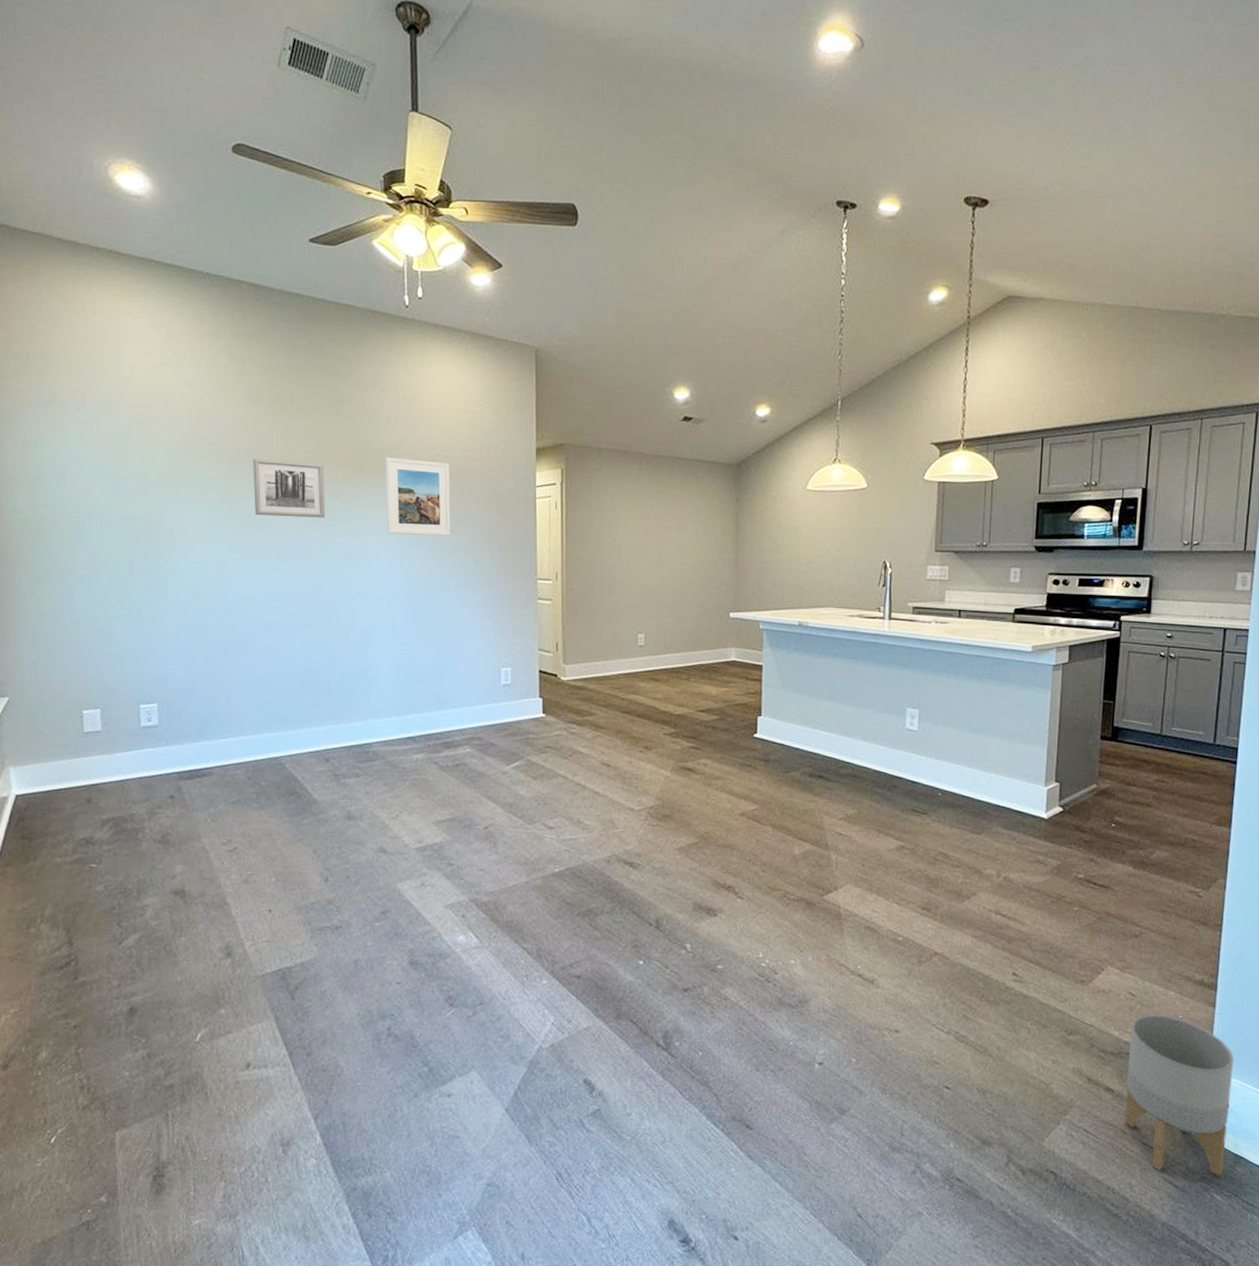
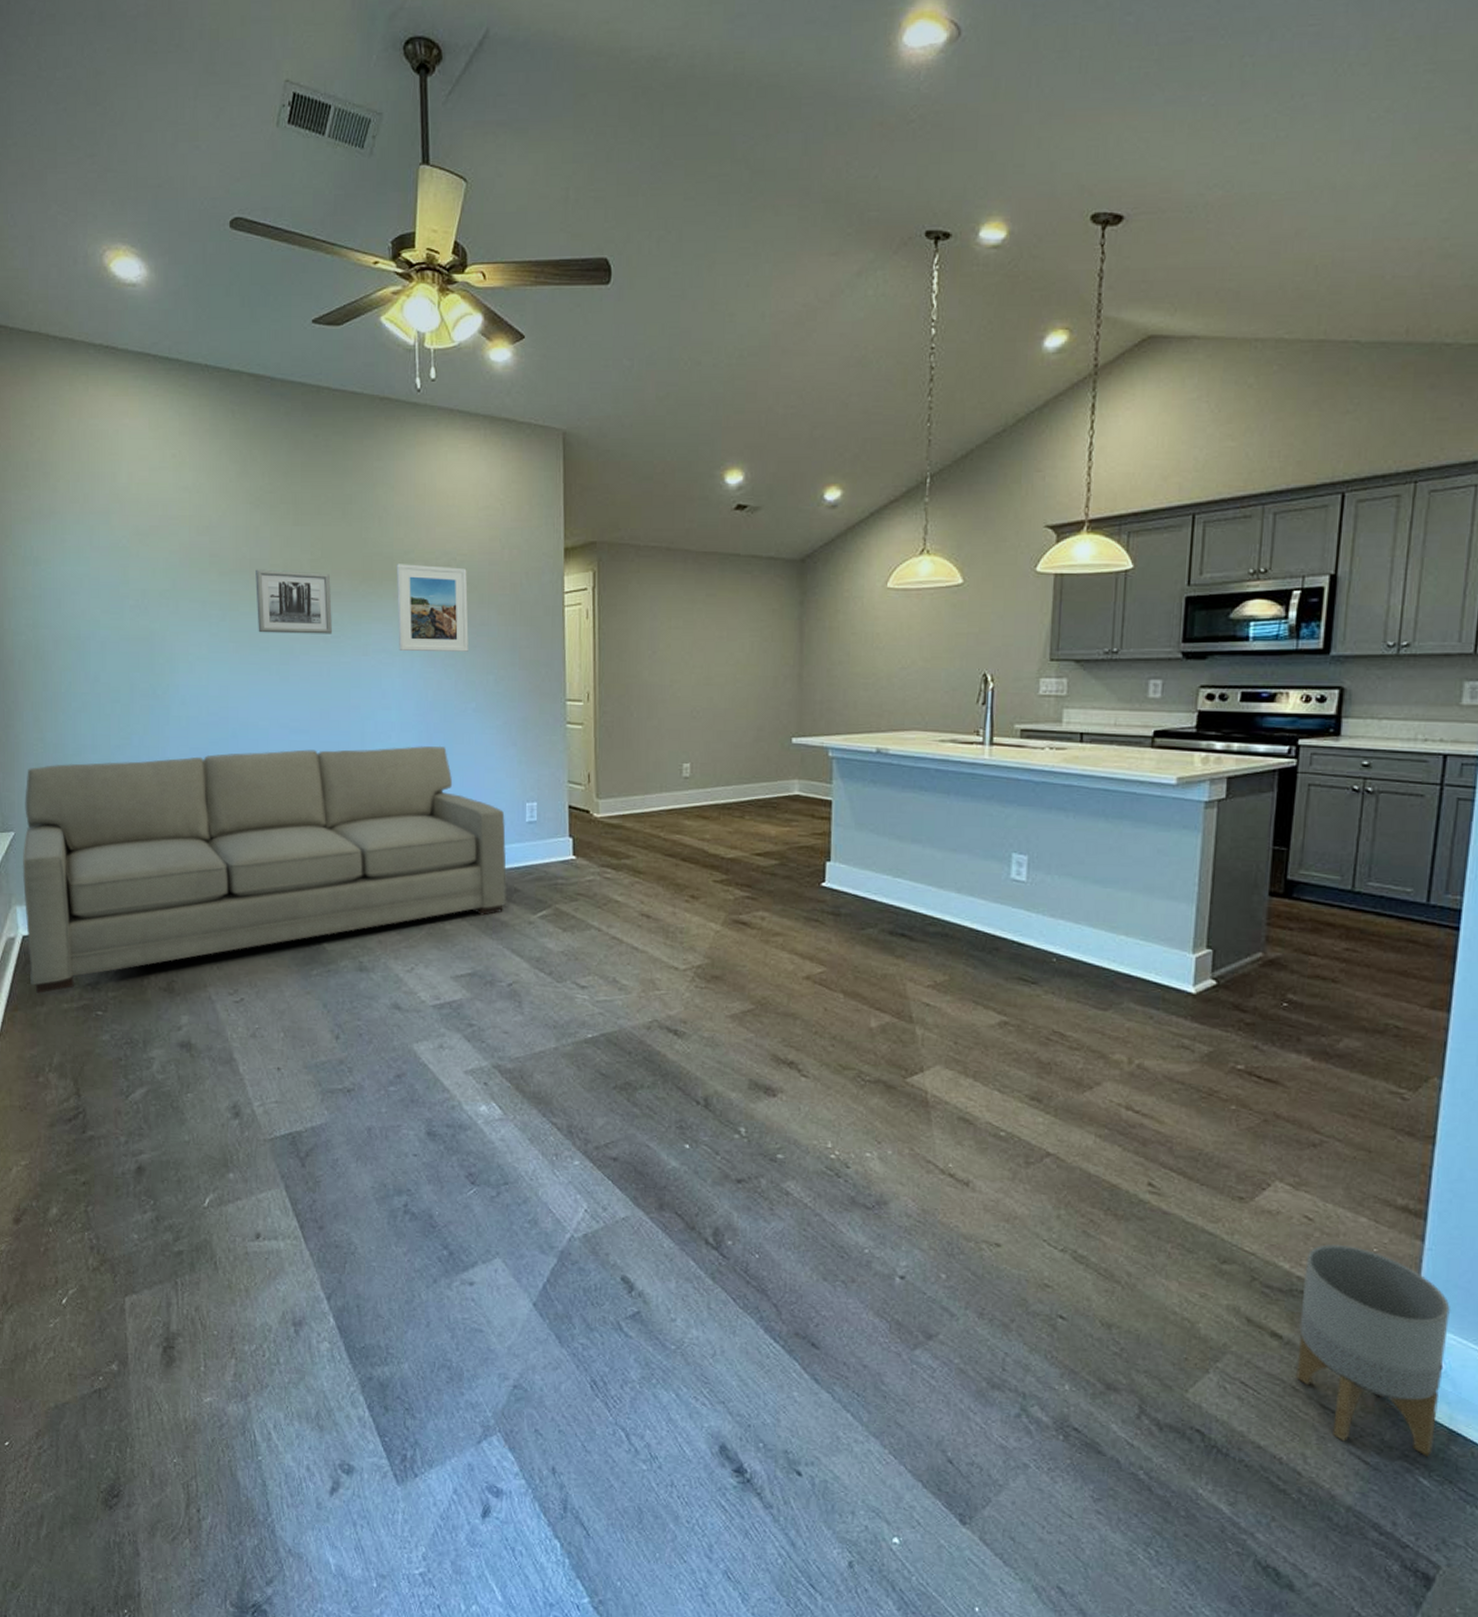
sofa: none [16,618,484,849] -> present [22,745,507,993]

